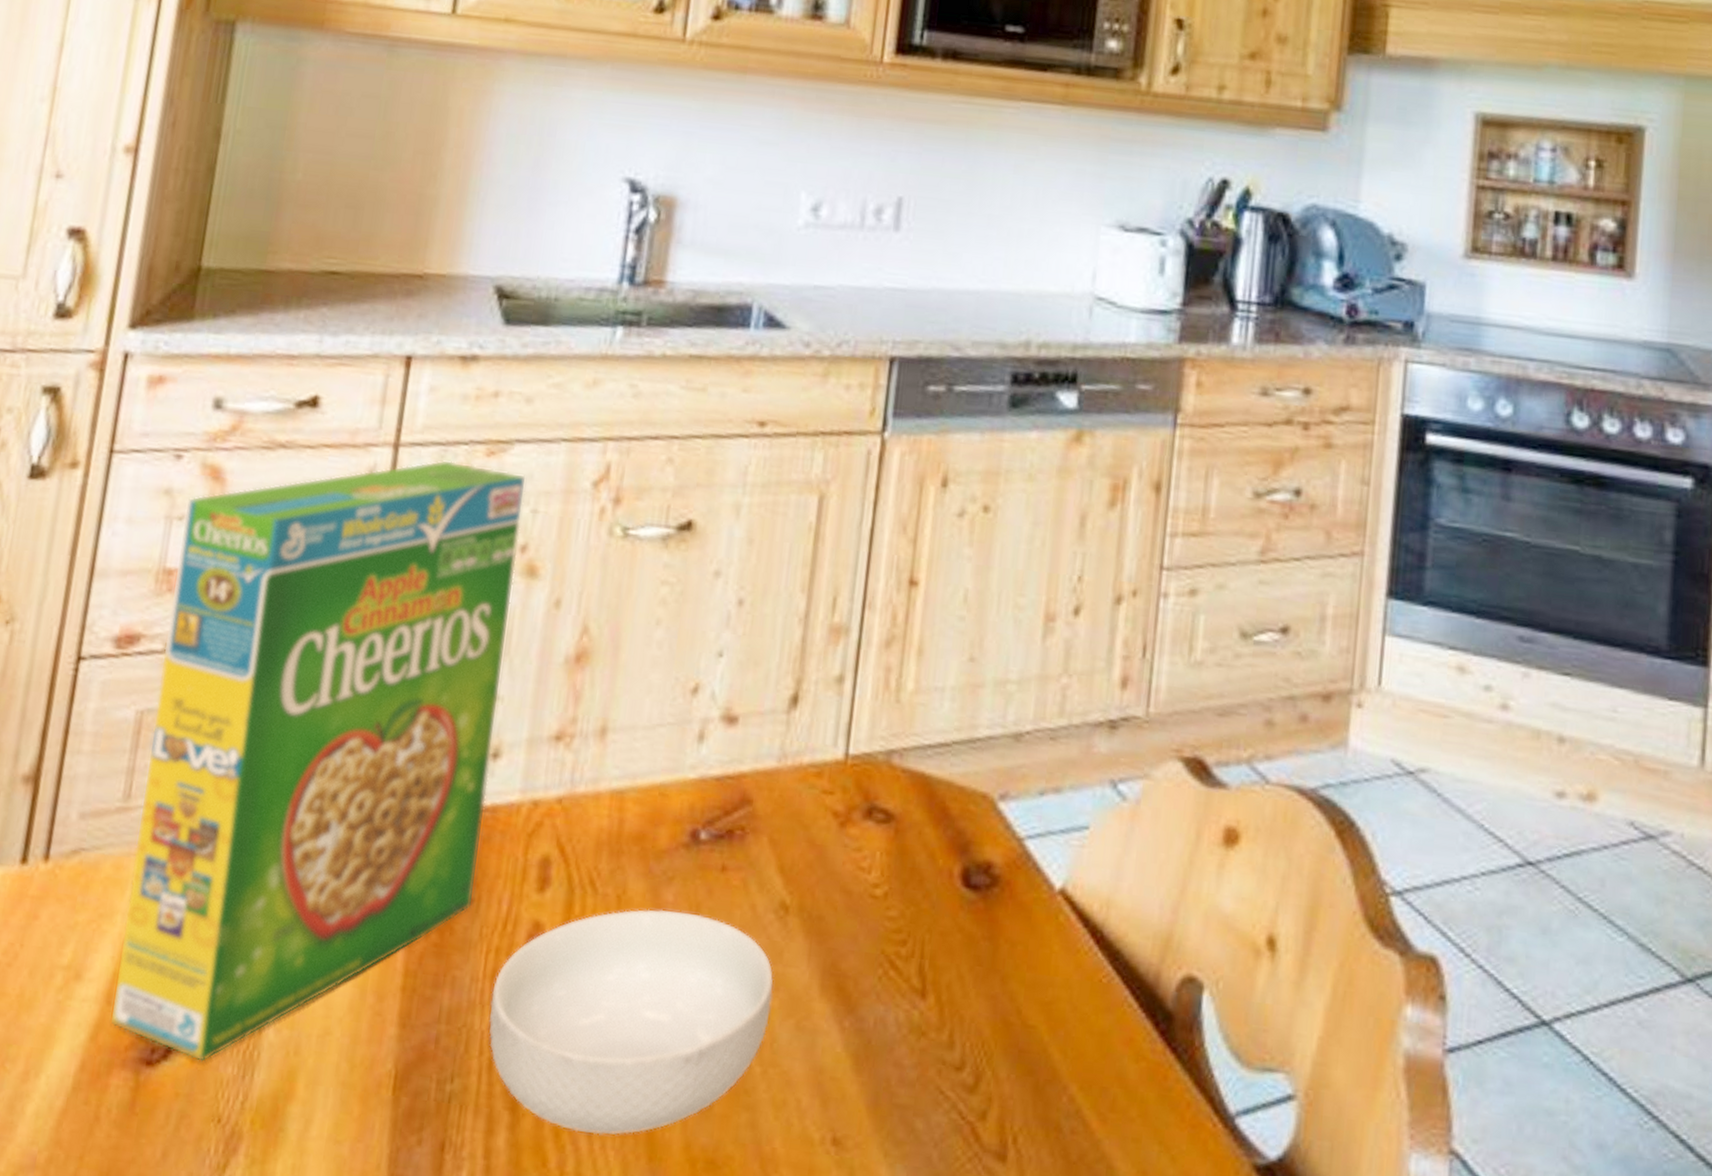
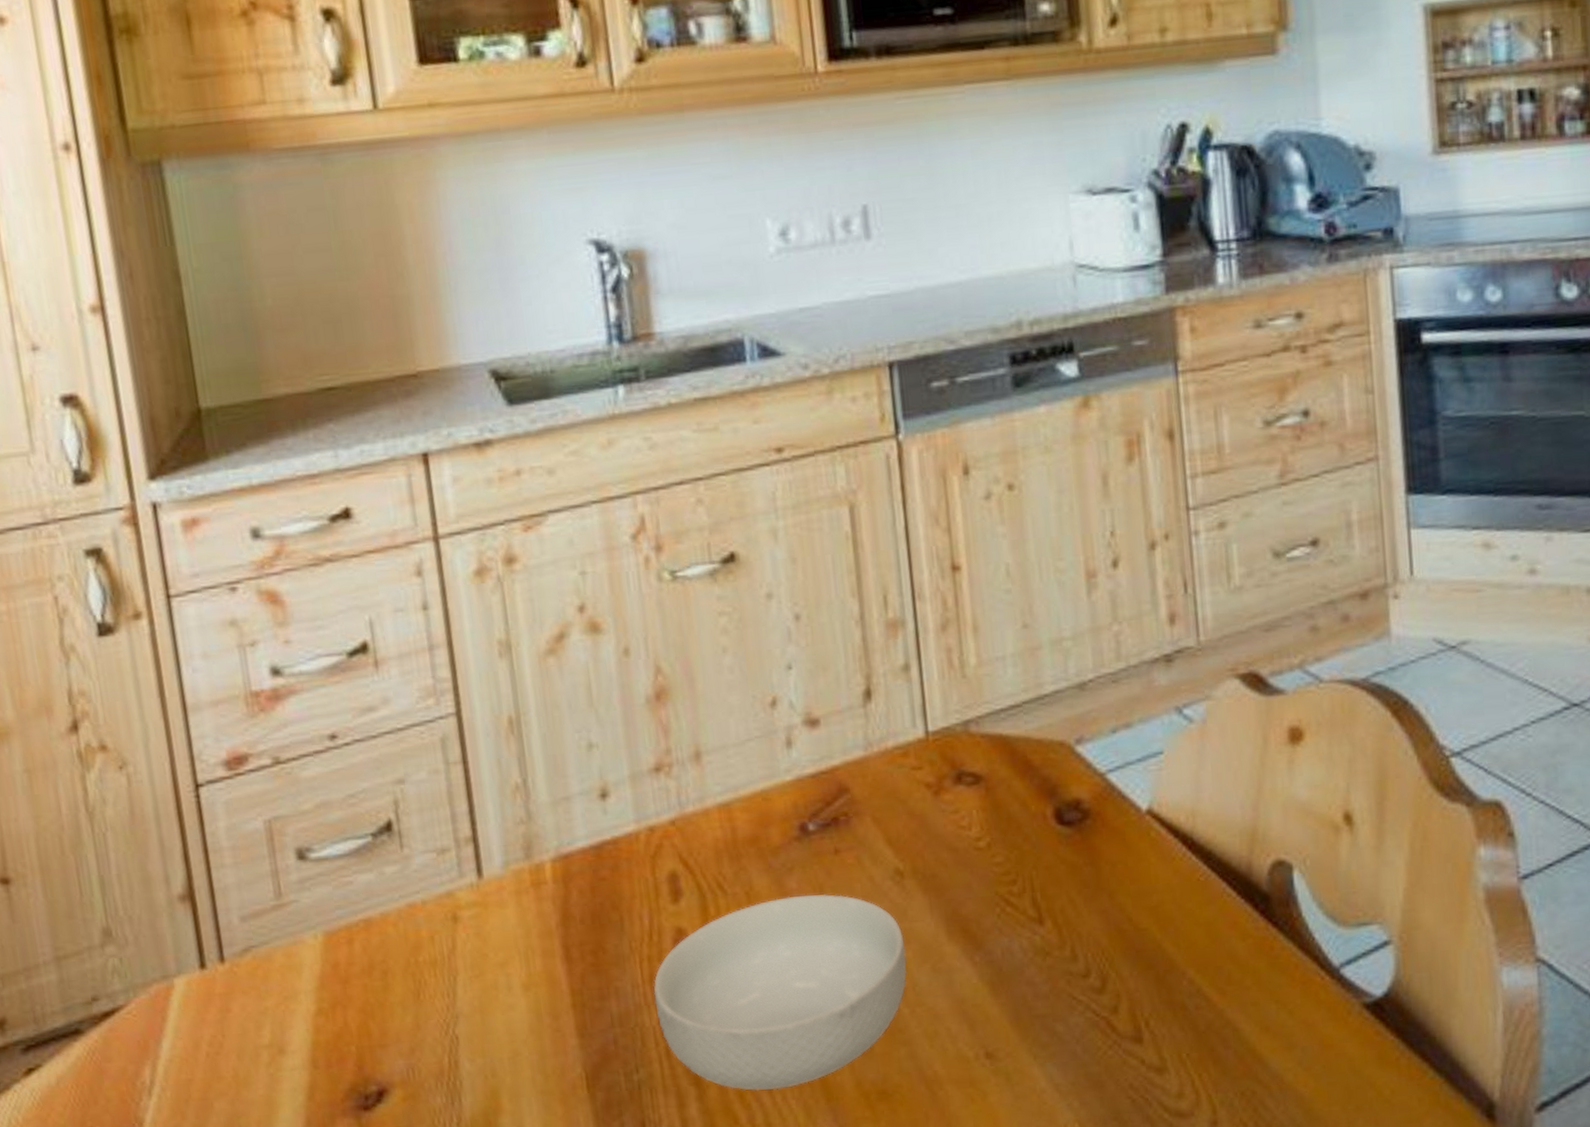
cereal box: present [109,459,527,1062] -> none [252,541,617,1098]

